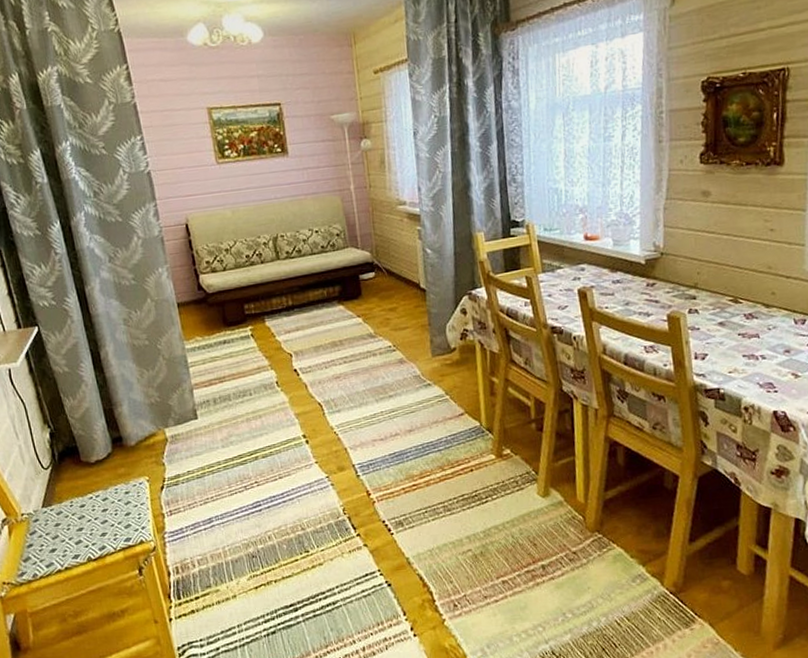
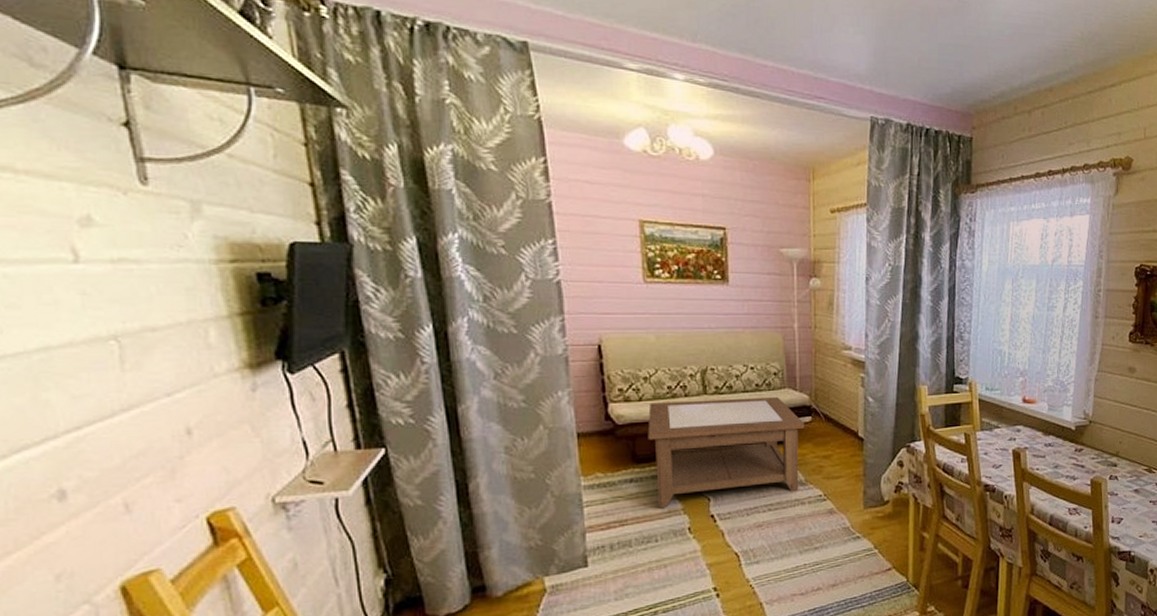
coffee table: none [232,256,370,364] -> present [647,397,805,507]

